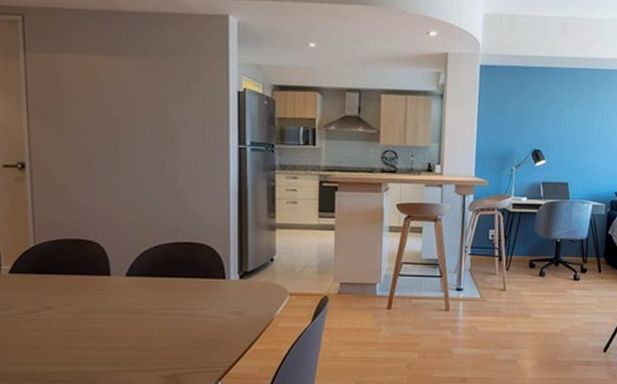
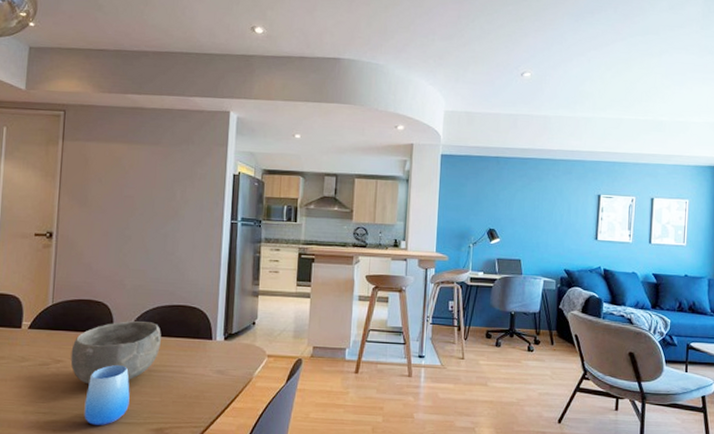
bowl: none [63,261,167,332] -> present [70,321,161,385]
cup: none [85,310,136,375] -> present [84,365,130,426]

